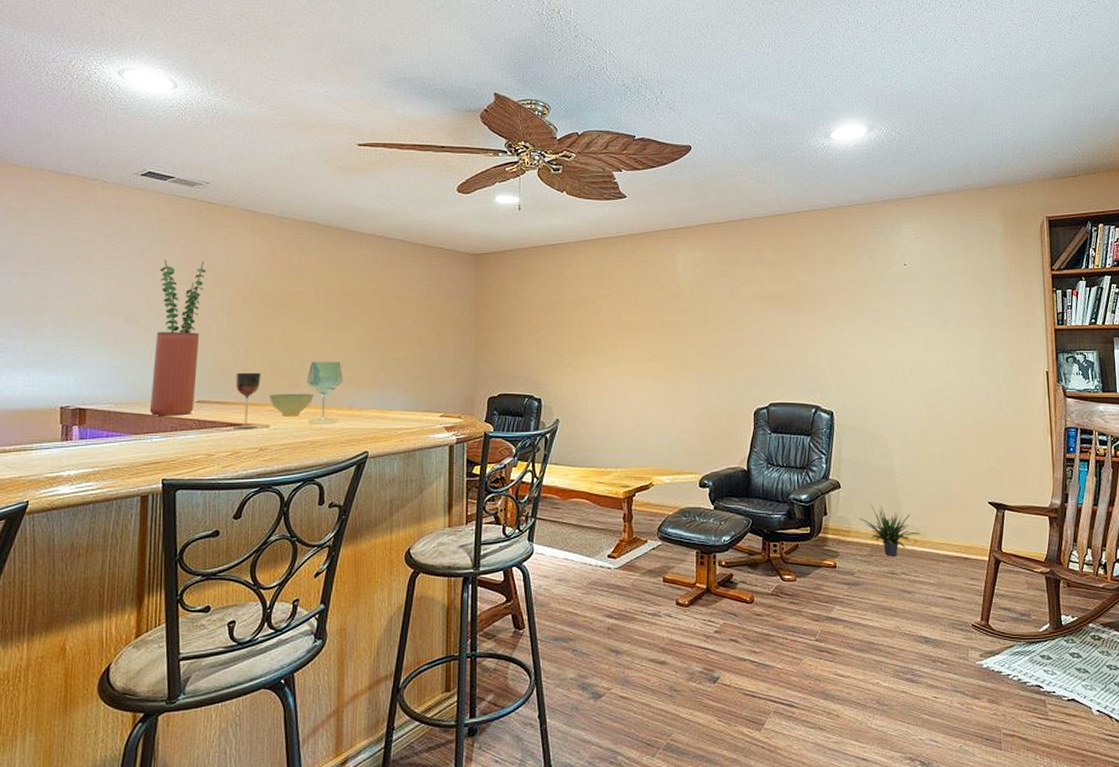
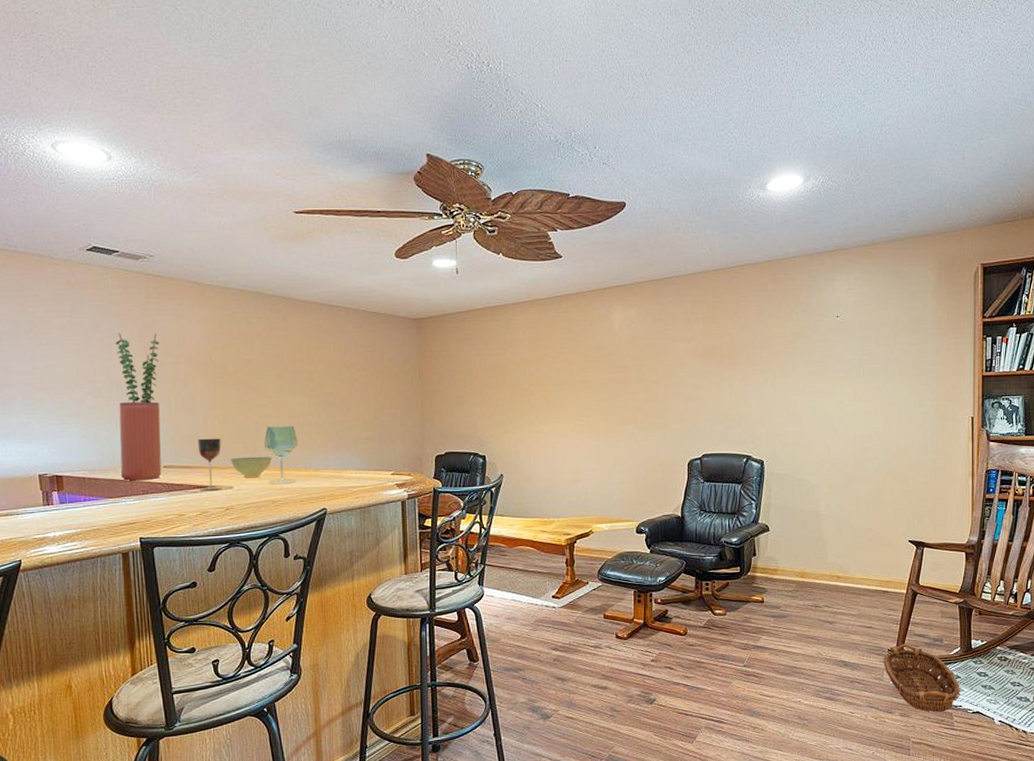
potted plant: present [859,502,921,556] -> none [786,543,843,591]
basket: none [967,618,1053,699] -> present [883,644,960,712]

